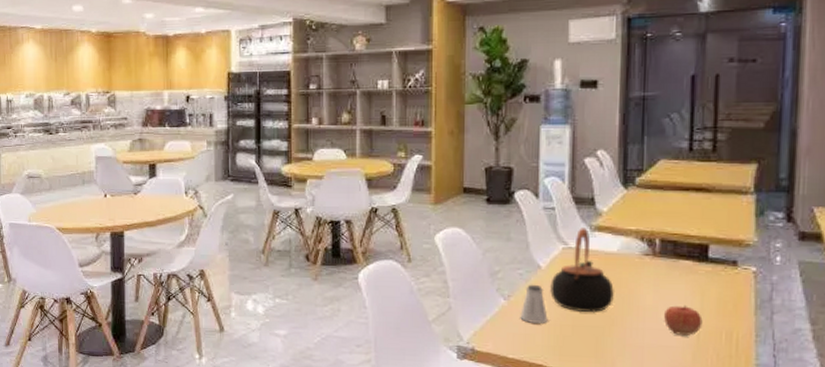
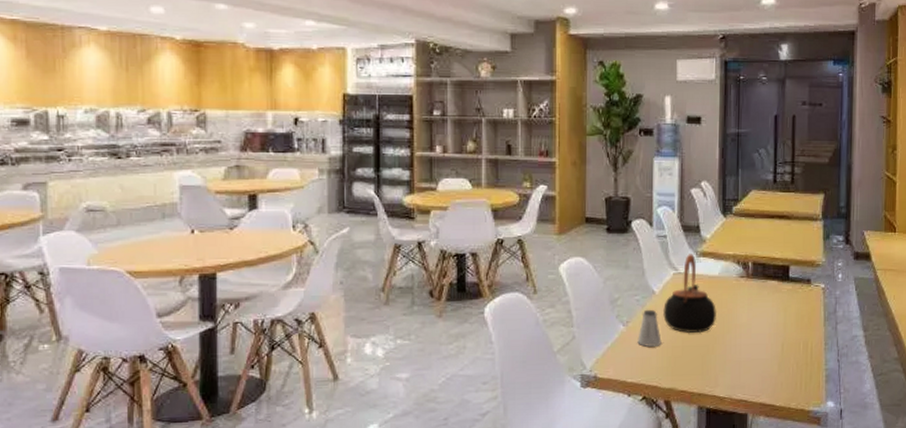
apple: present [663,304,703,335] -> none [755,320,786,348]

